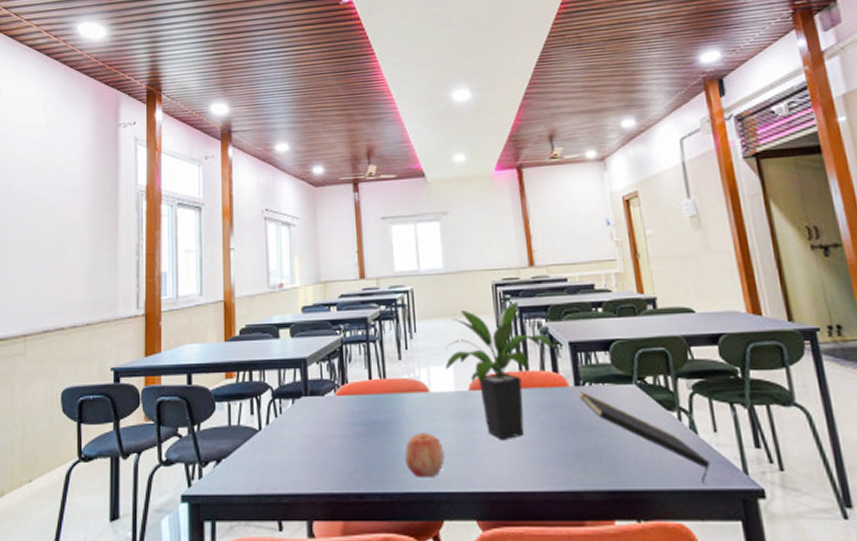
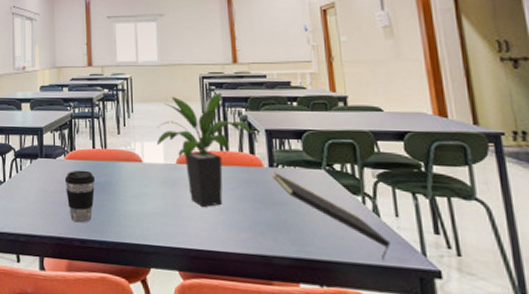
coffee cup: none [335,407,374,473] -> present [64,170,96,223]
apple: present [405,433,445,478] -> none [121,195,153,232]

